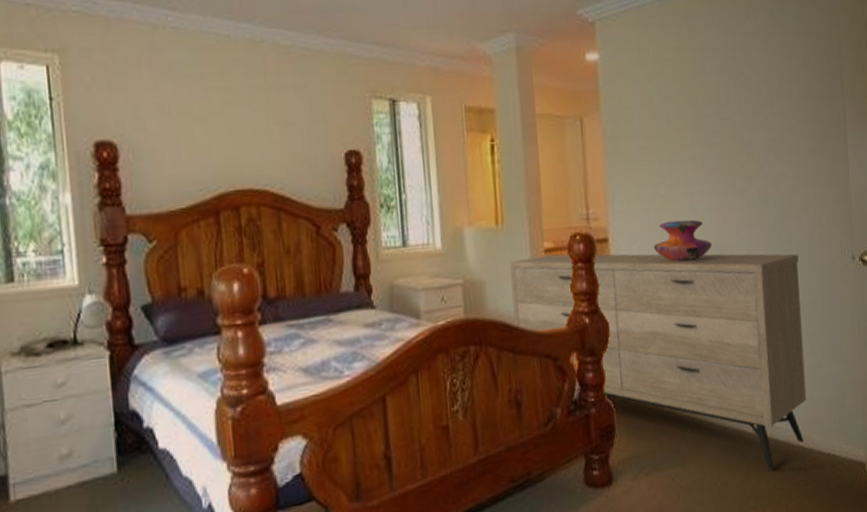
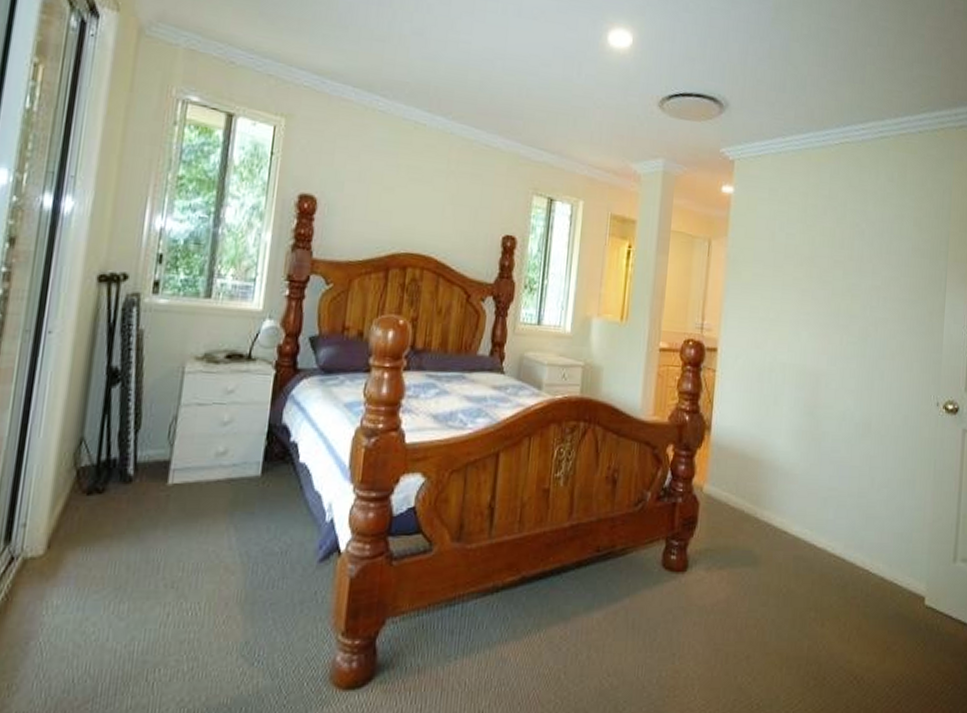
dresser: present [510,253,807,469] -> none [623,353,887,586]
decorative vase: present [654,219,713,262] -> none [757,342,810,381]

